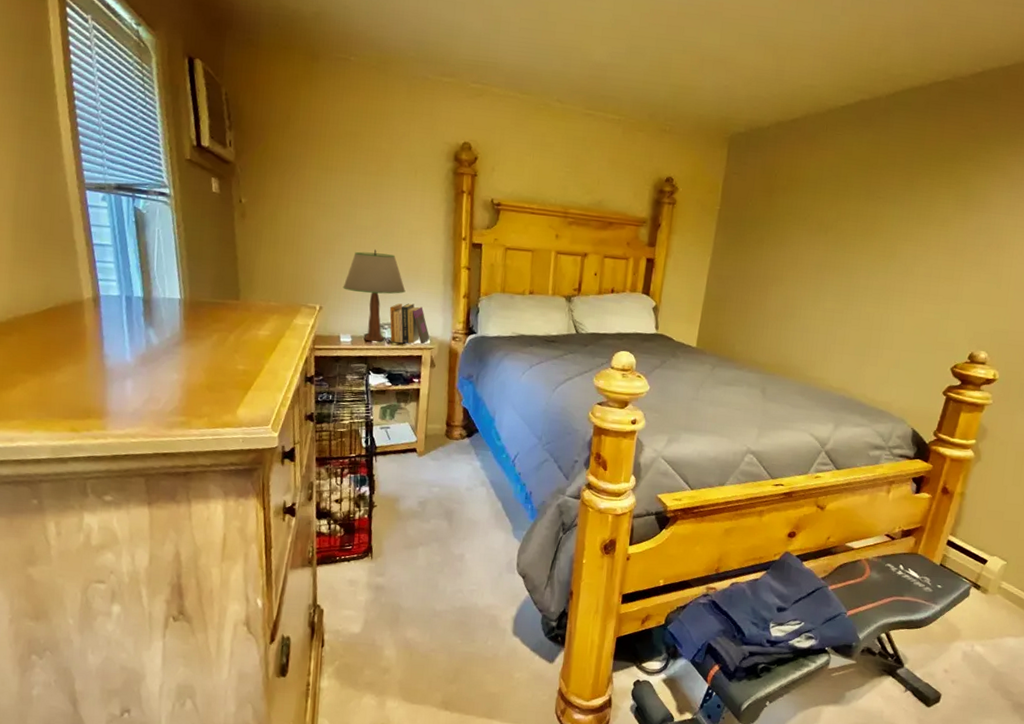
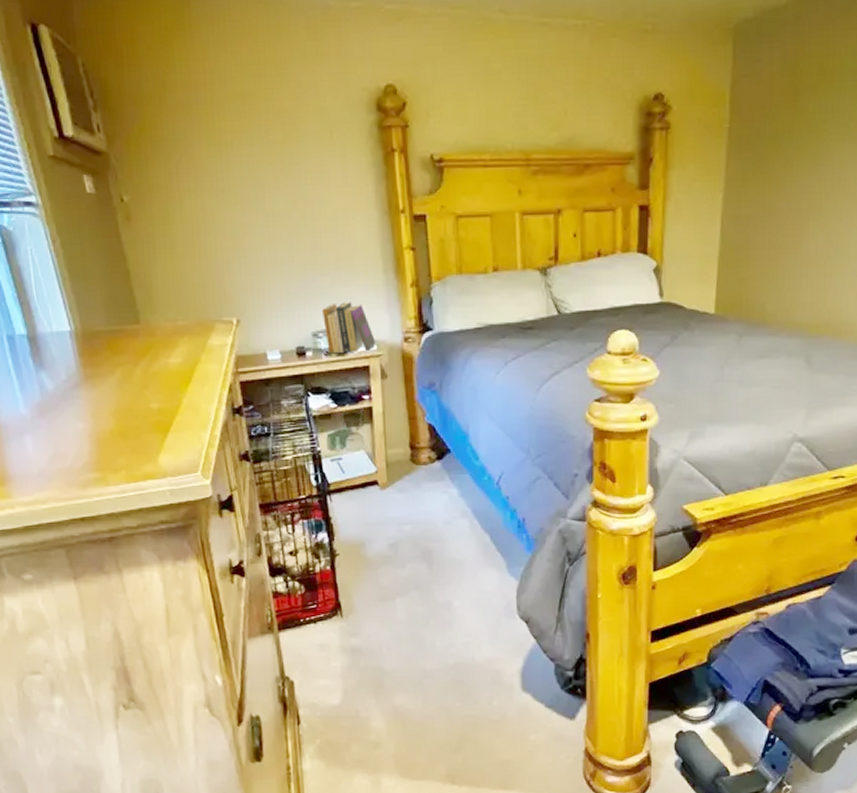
table lamp: present [342,249,406,342] -> none [261,239,339,356]

